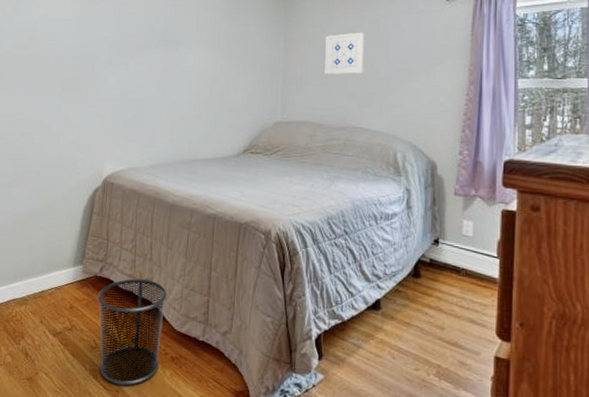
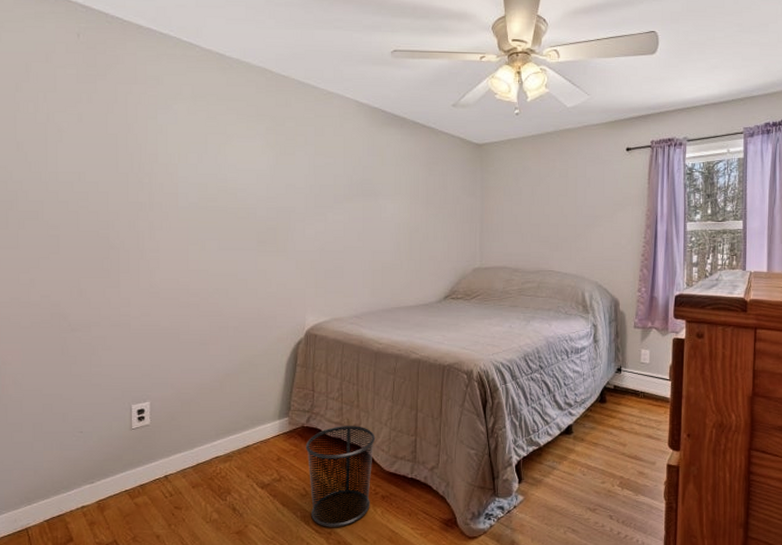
wall art: present [325,32,365,75] -> none [519,181,555,222]

